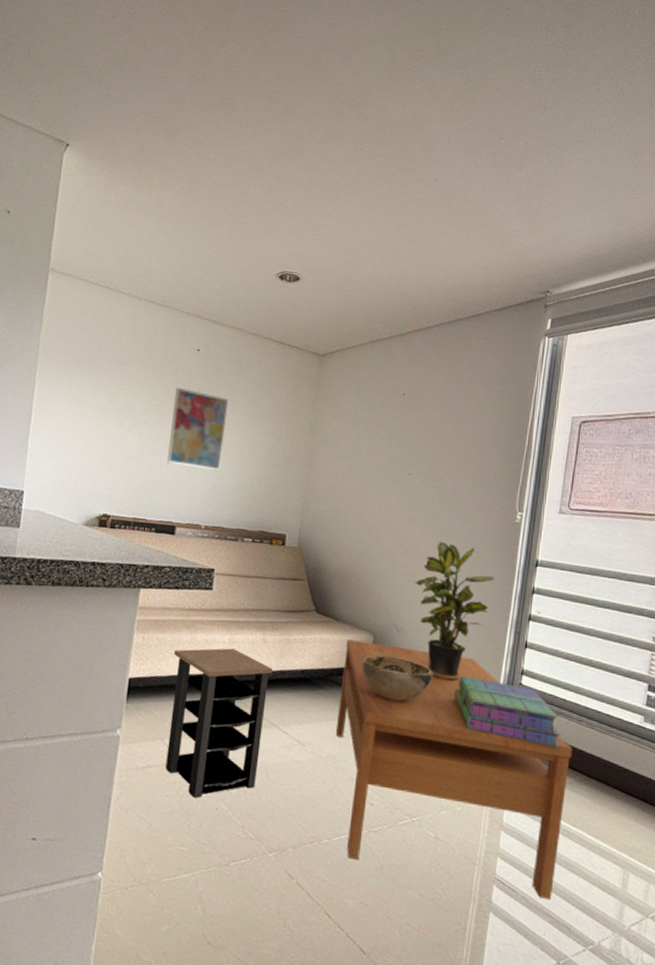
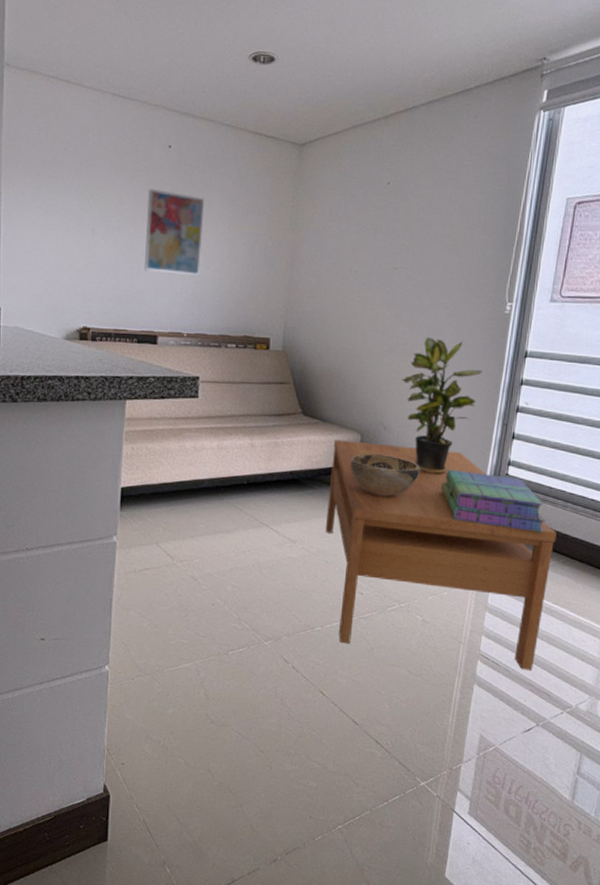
side table: present [165,648,273,798] -> none [162,454,262,595]

